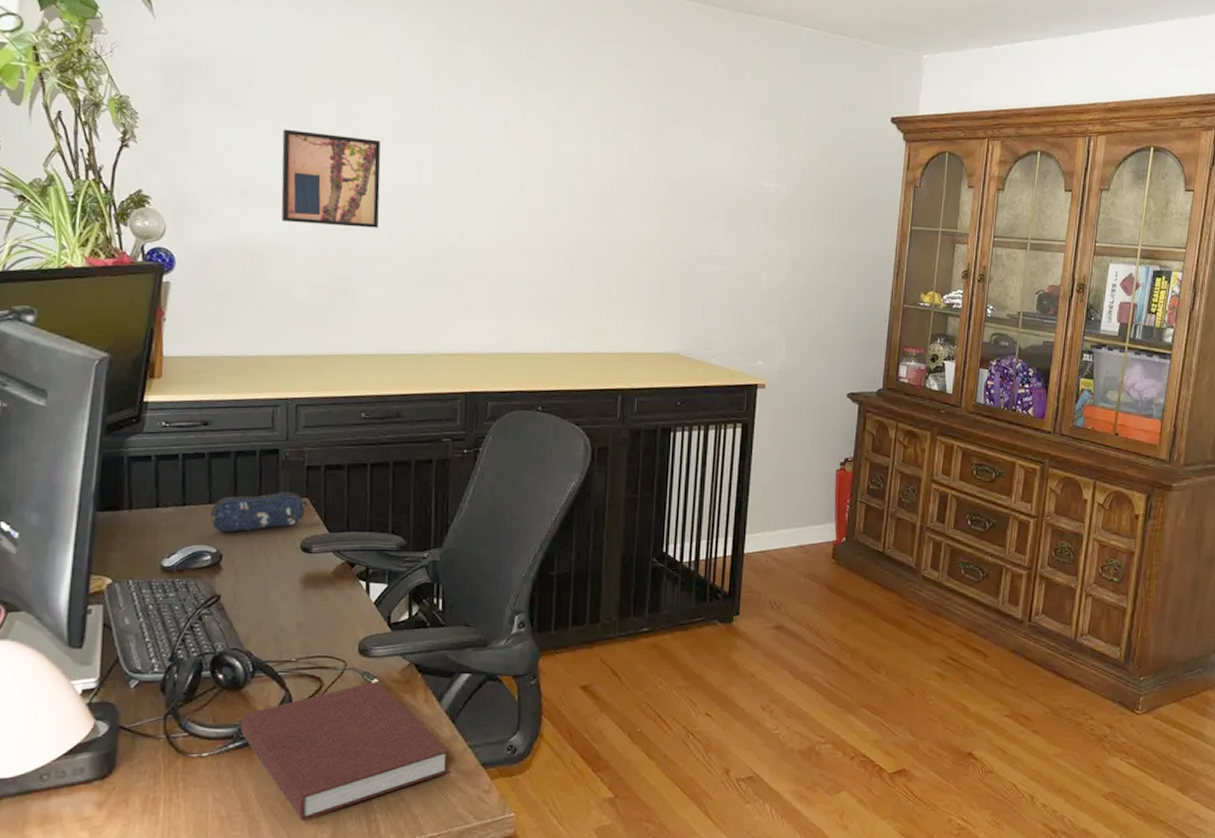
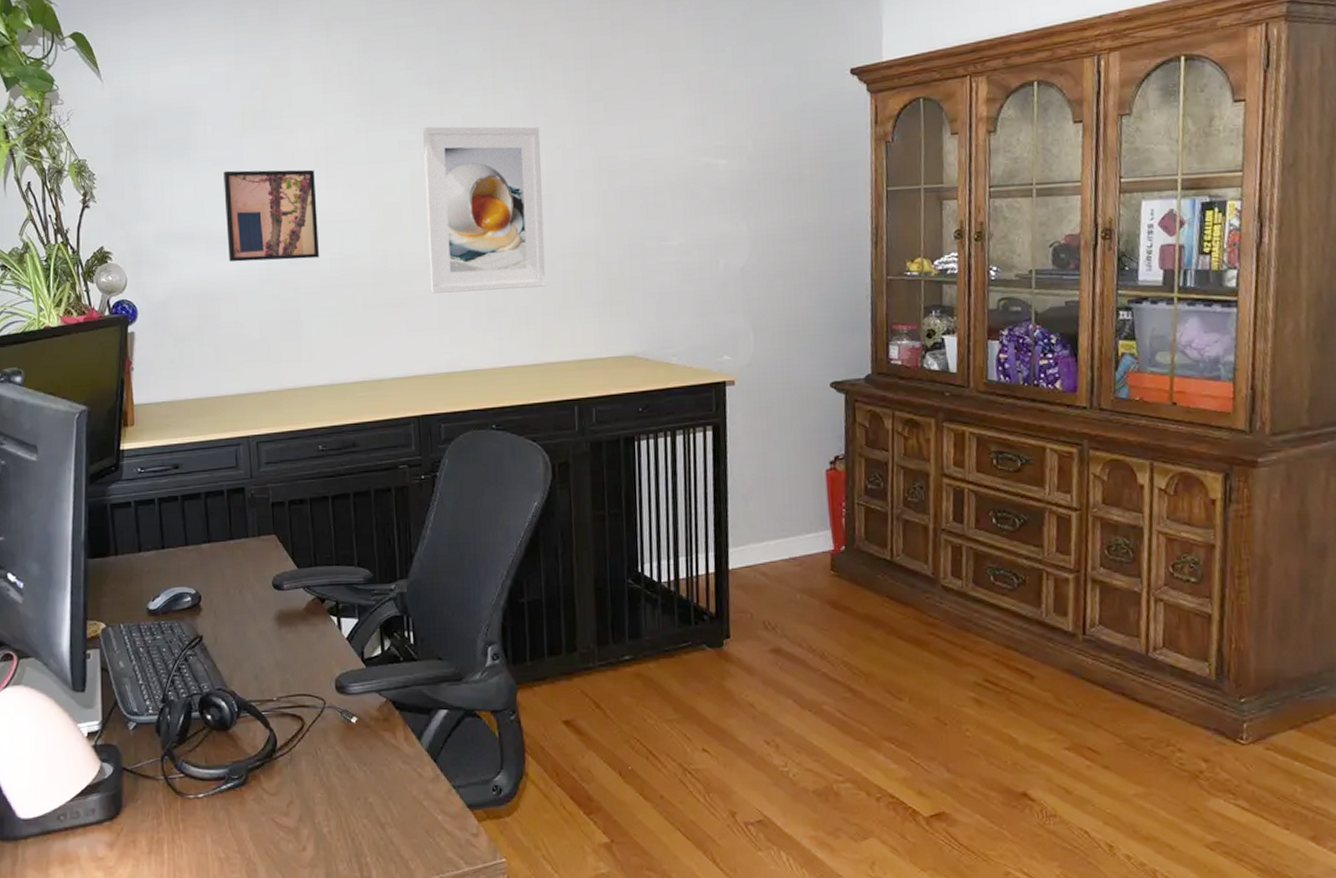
pencil case: present [210,492,308,533] -> none [187,529,276,573]
notebook: present [241,681,450,821] -> none [231,719,436,864]
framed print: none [489,115,609,281] -> present [423,126,546,294]

